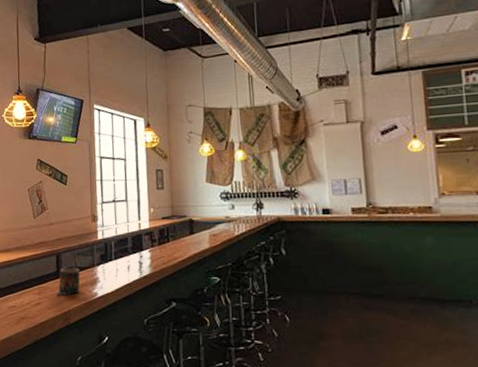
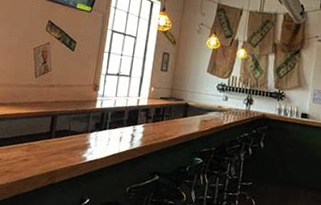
candle: present [56,267,80,295] -> none [45,129,73,156]

